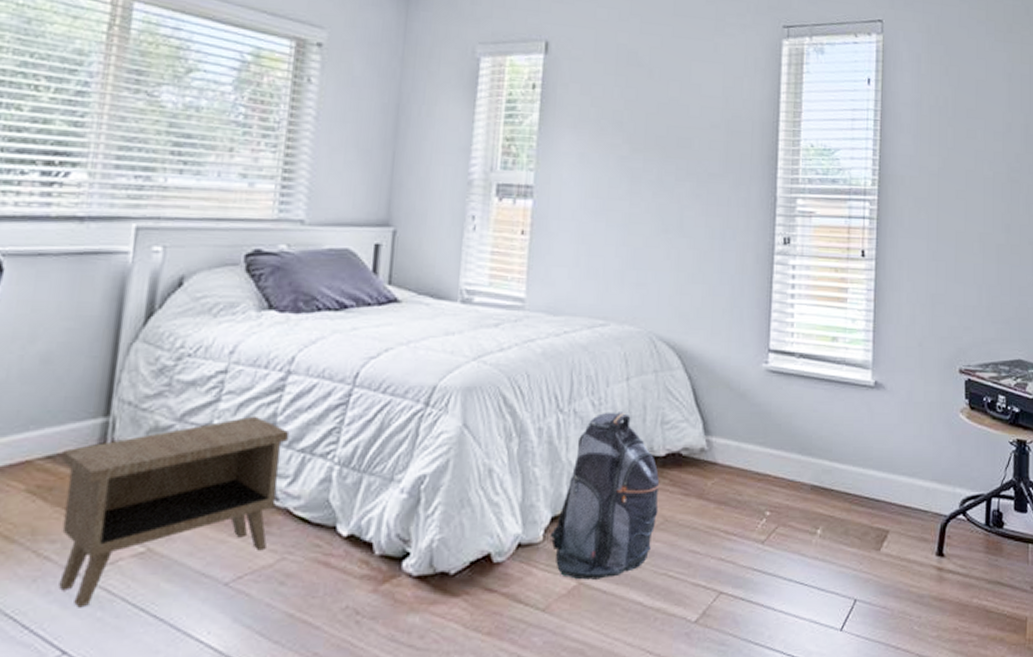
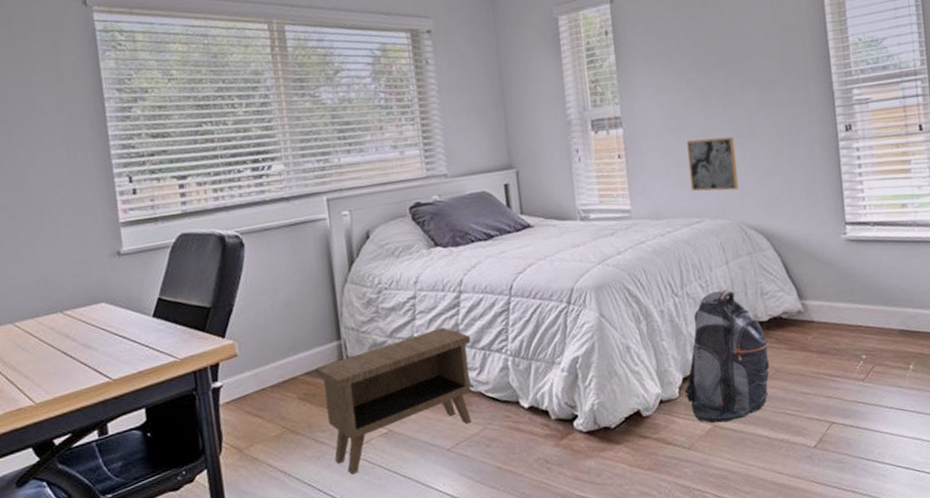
wall art: none [600,226,660,293] -> present [686,136,739,192]

